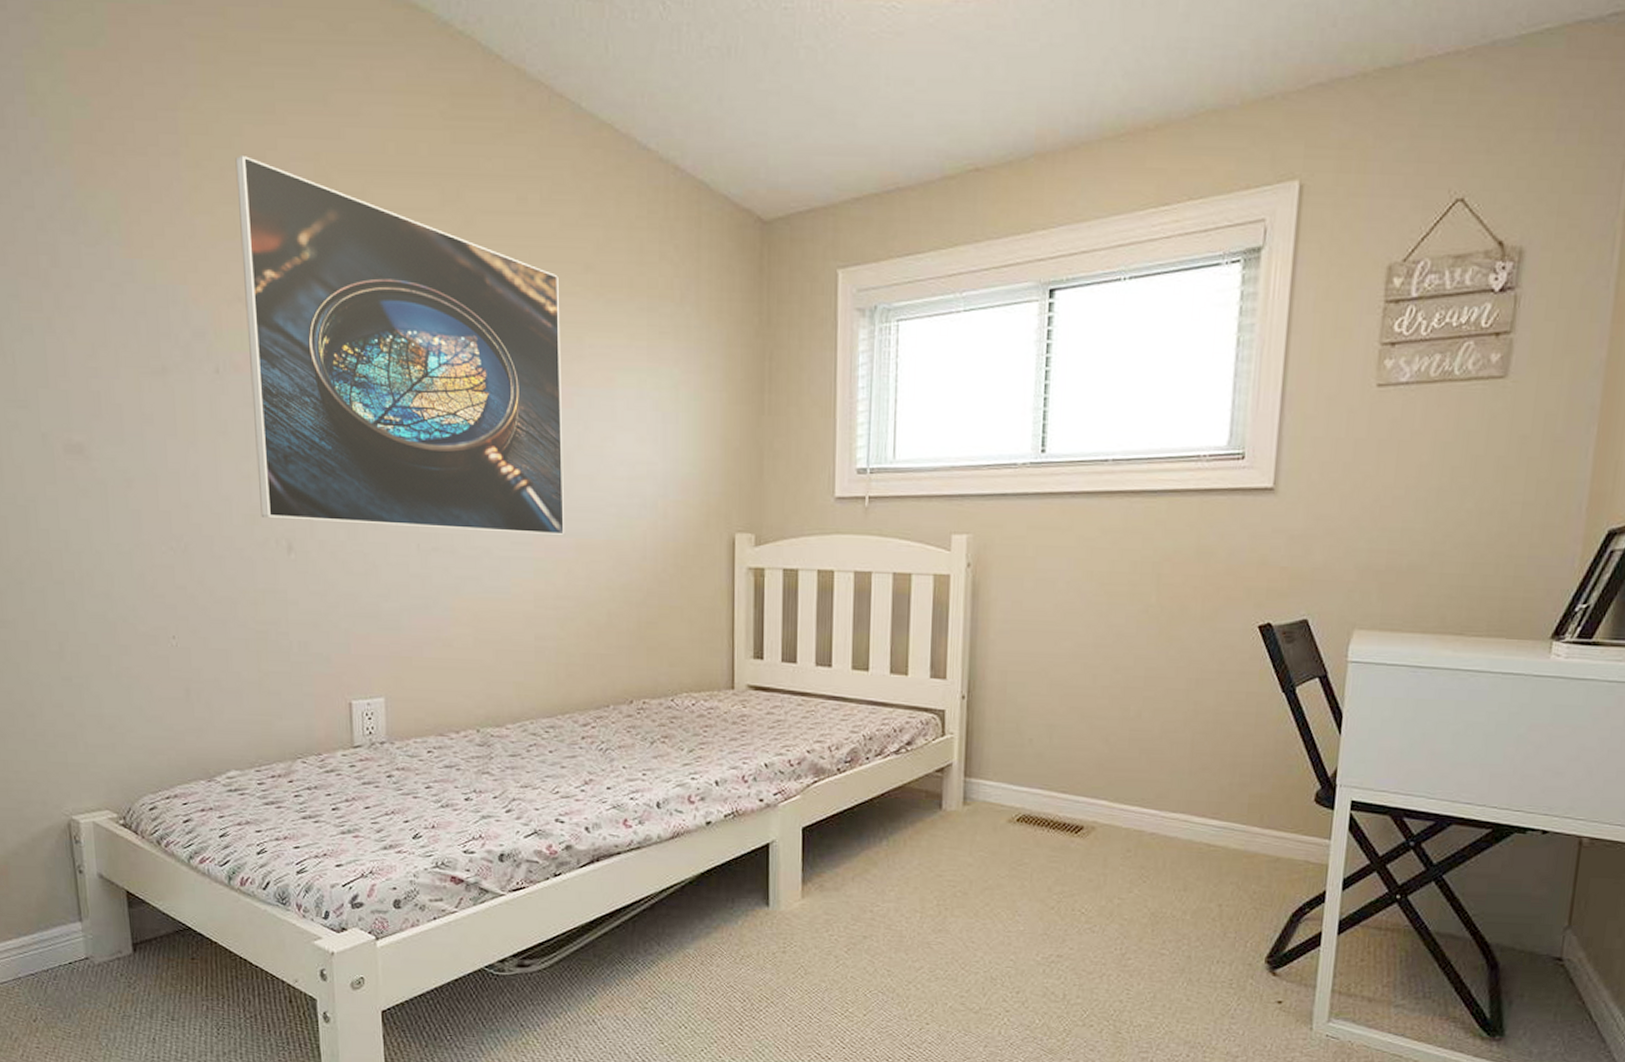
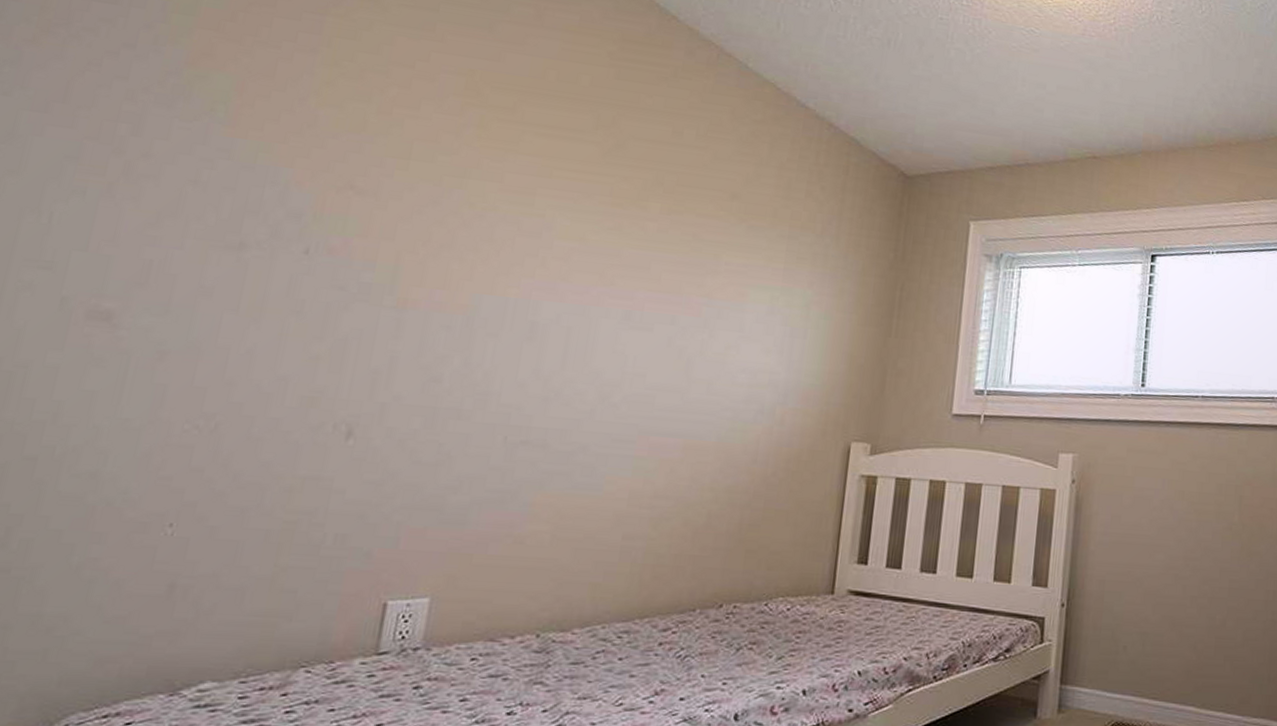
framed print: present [235,154,565,536] -> none [322,61,704,436]

